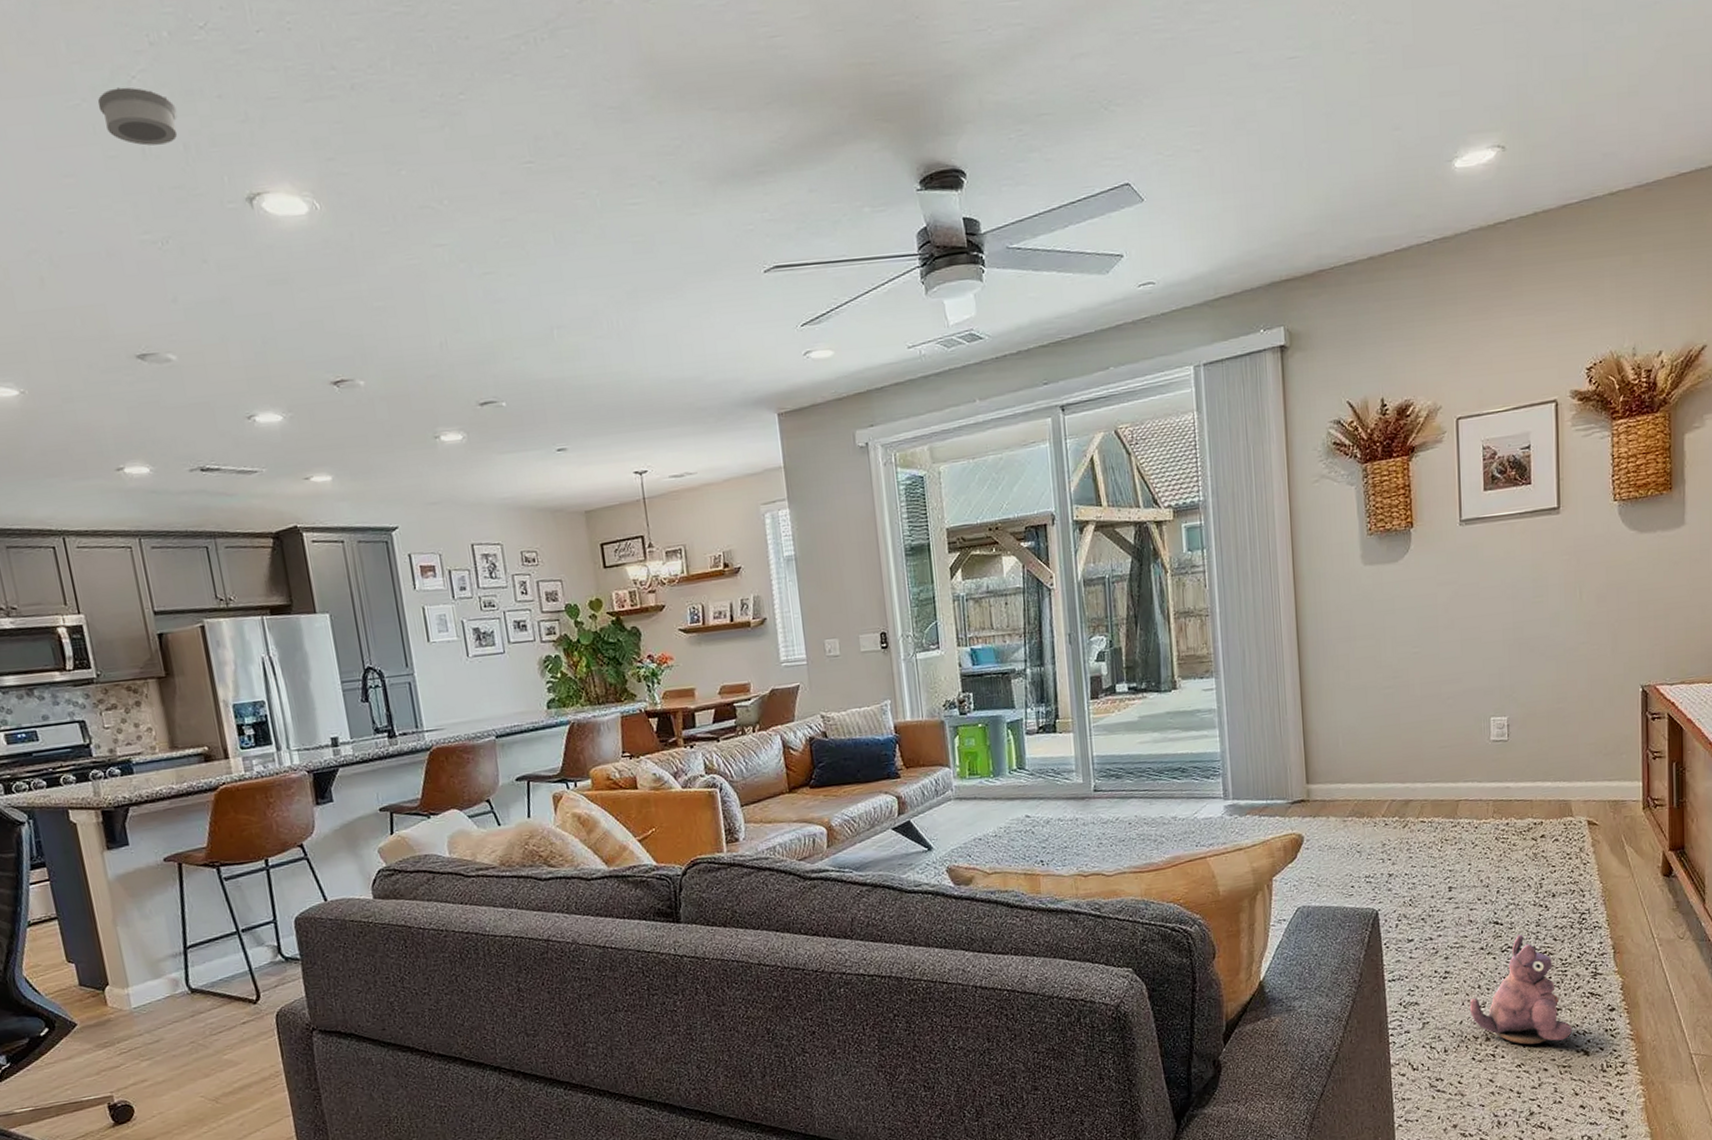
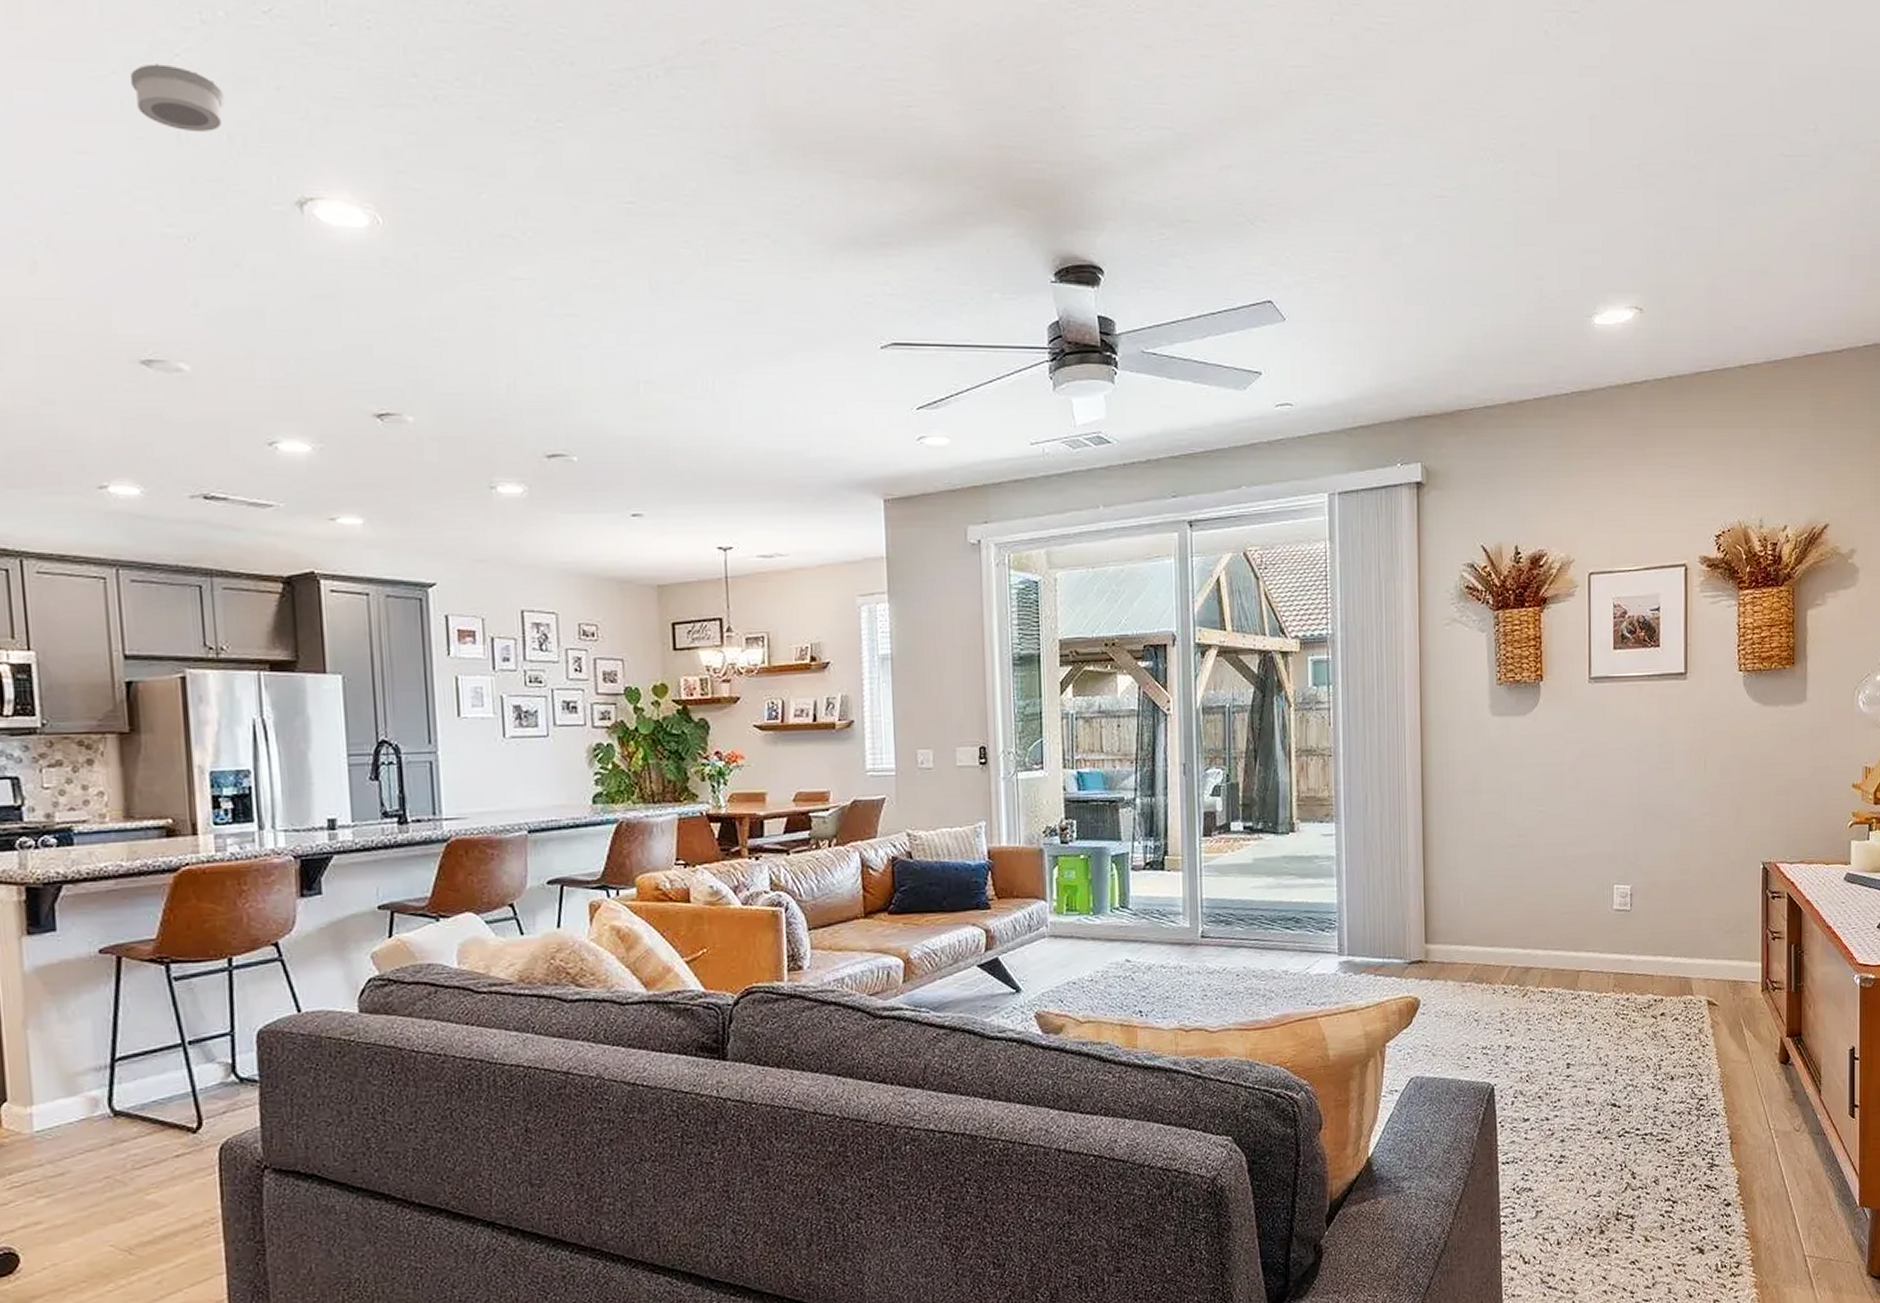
plush toy: present [1470,934,1573,1045] -> none [1585,1118,1688,1240]

